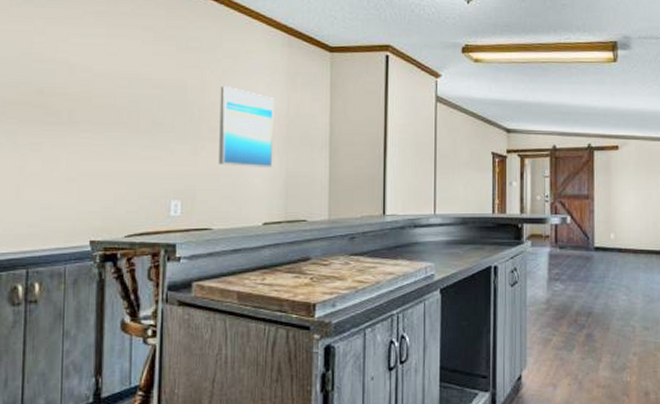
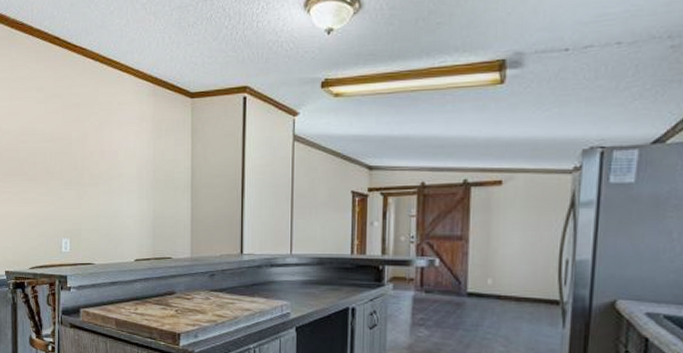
wall art: present [219,85,274,167] -> none [98,136,142,209]

